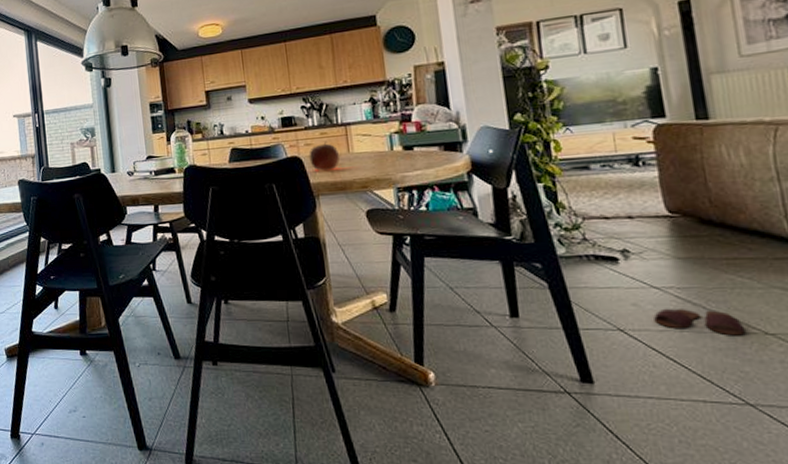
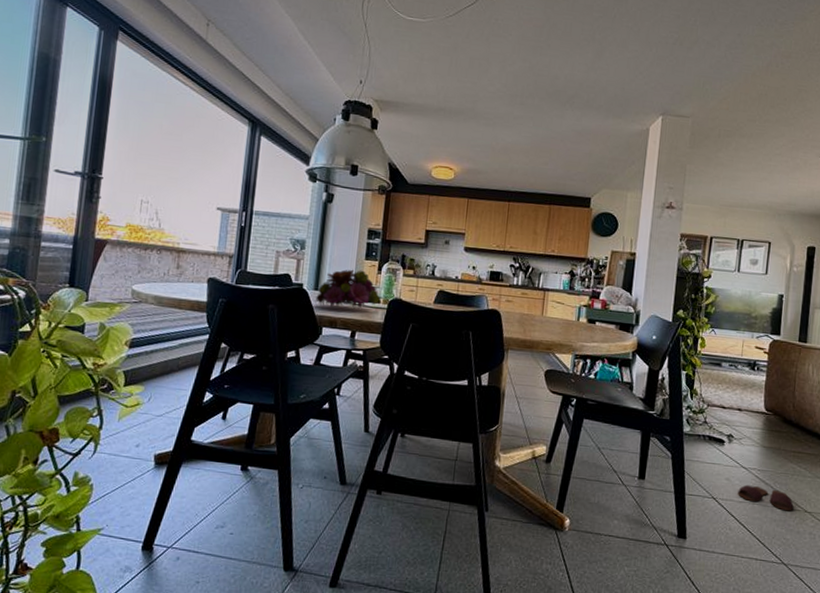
flower bouquet: none [113,144,175,187] -> present [314,269,380,308]
fruit: present [309,140,340,172] -> none [507,301,534,329]

